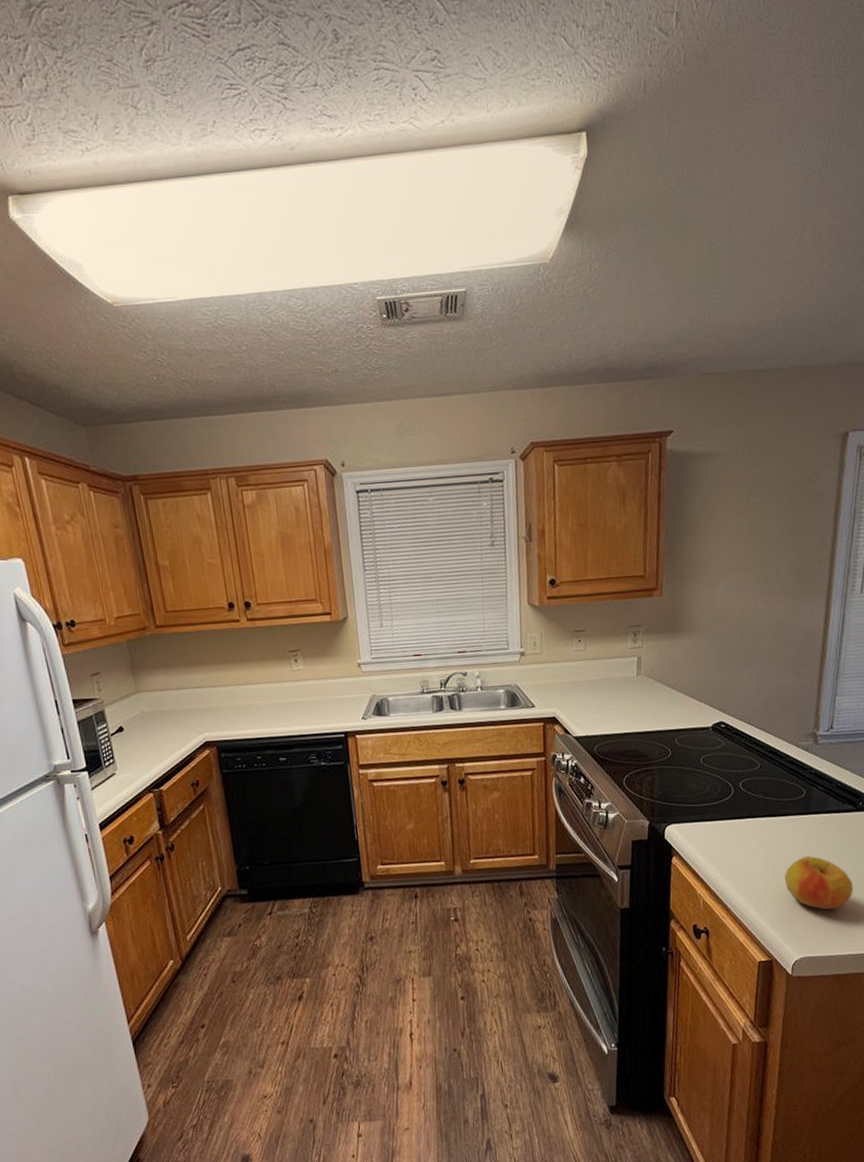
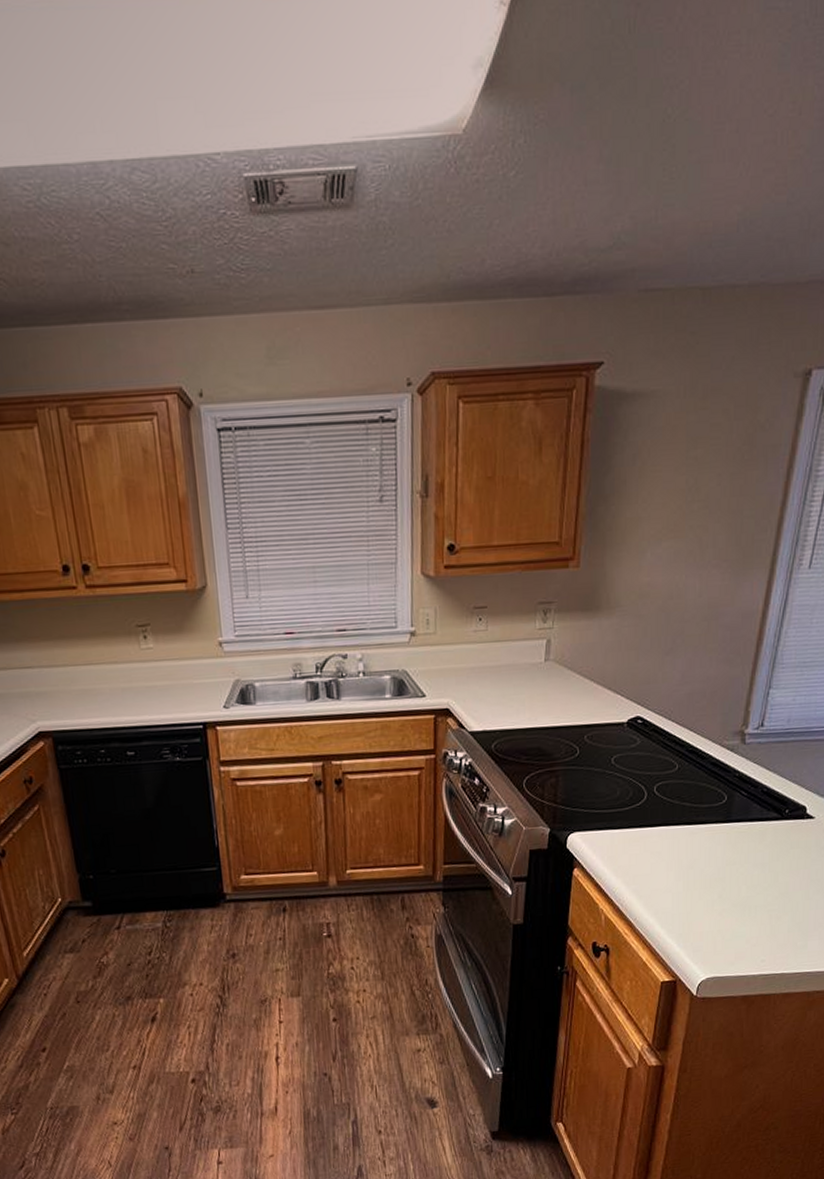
apple: present [784,855,854,910] -> none [696,868,771,927]

